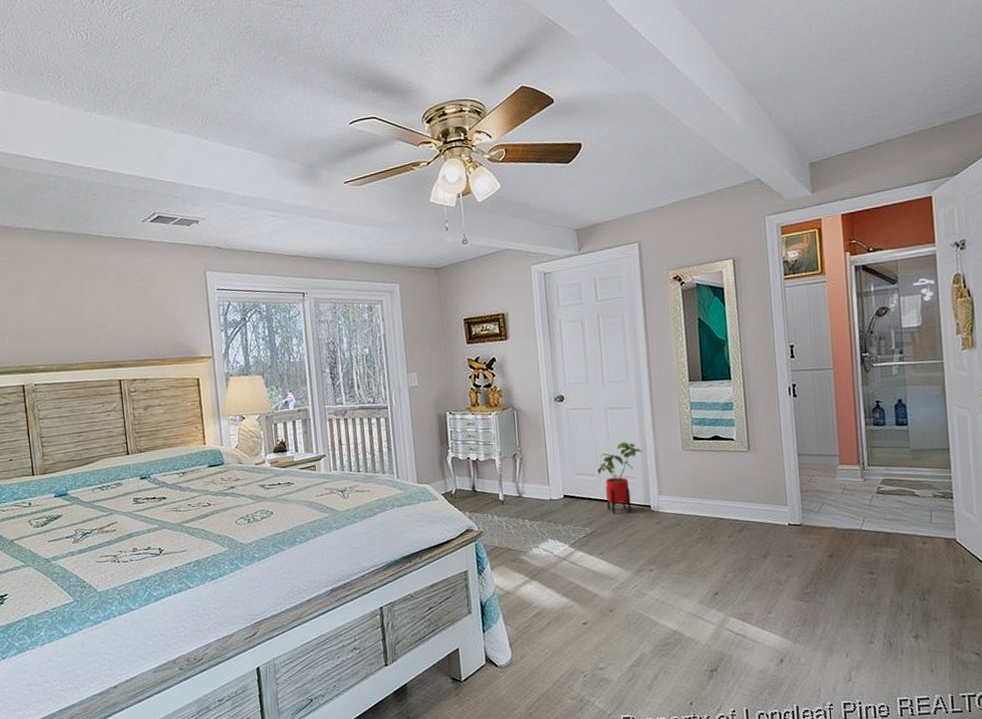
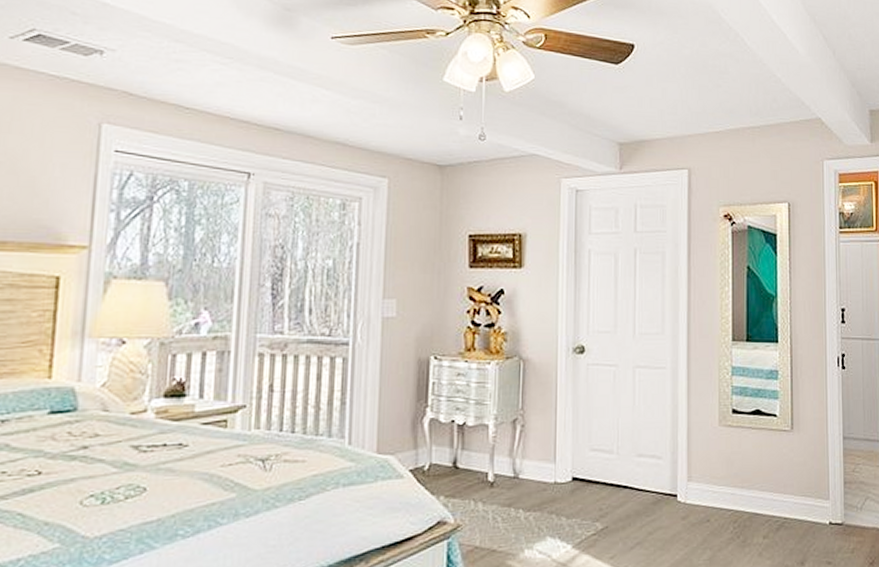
house plant: present [597,442,642,514] -> none [617,411,672,505]

